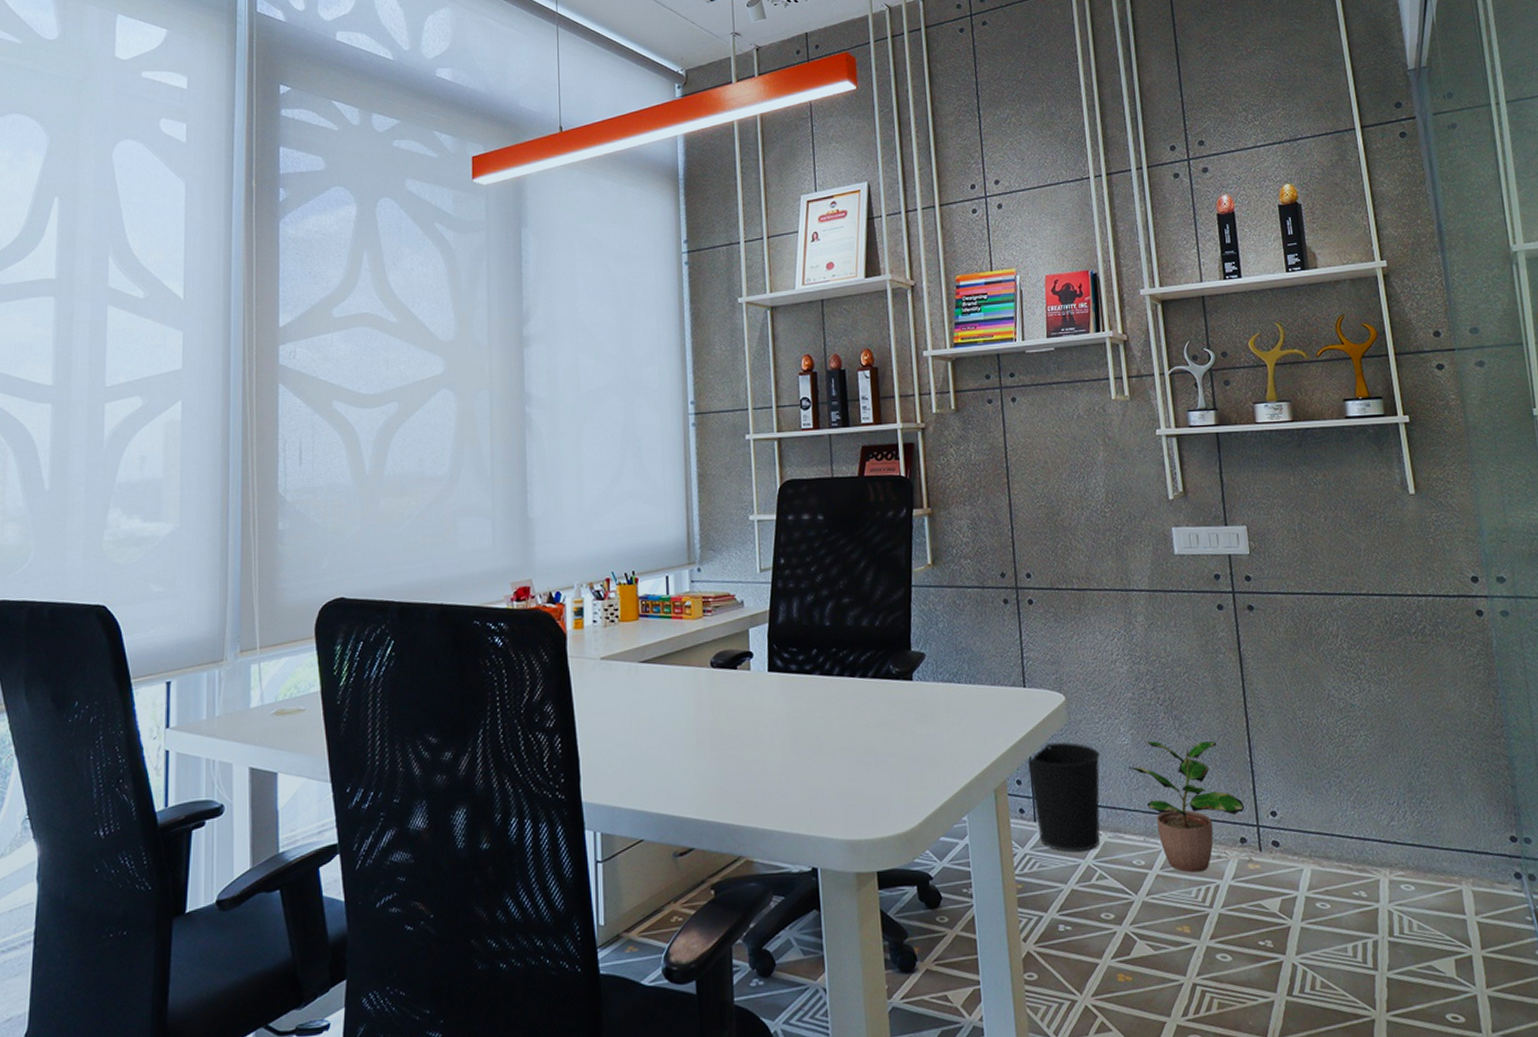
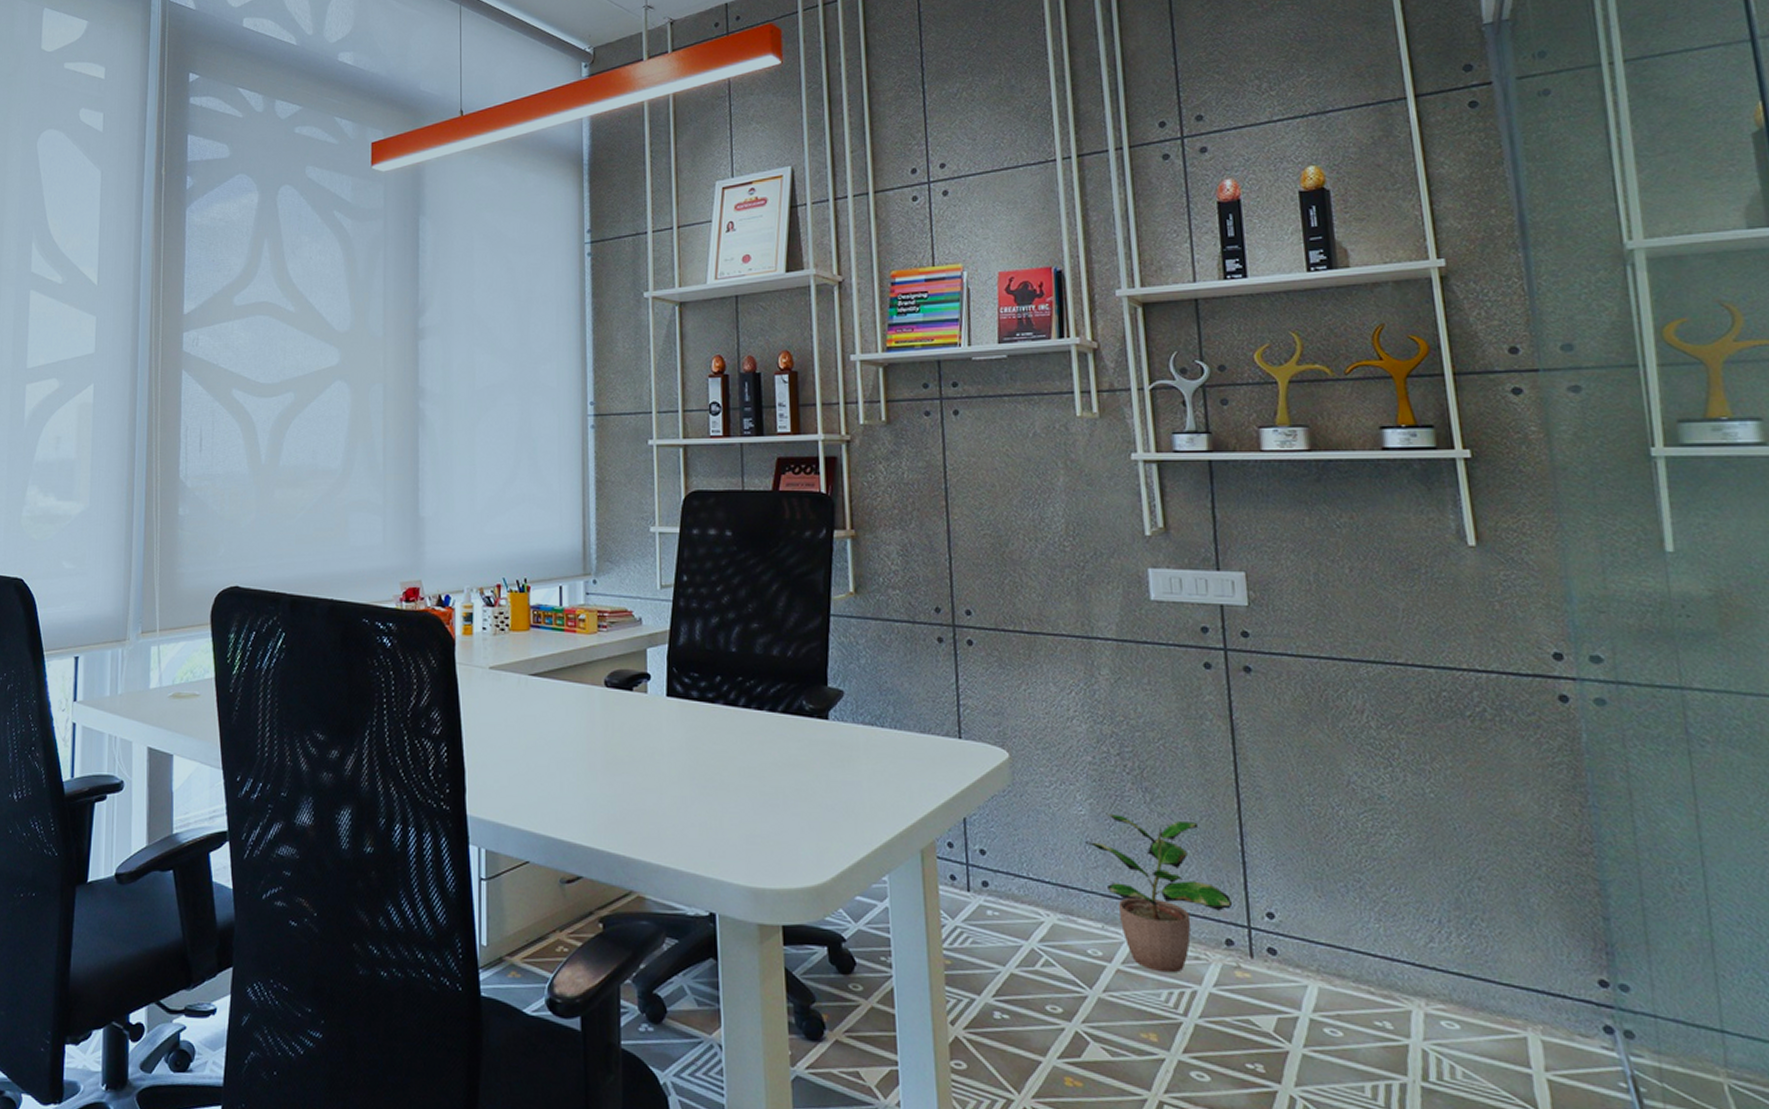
wastebasket: present [1027,742,1101,853] -> none [960,804,1051,932]

